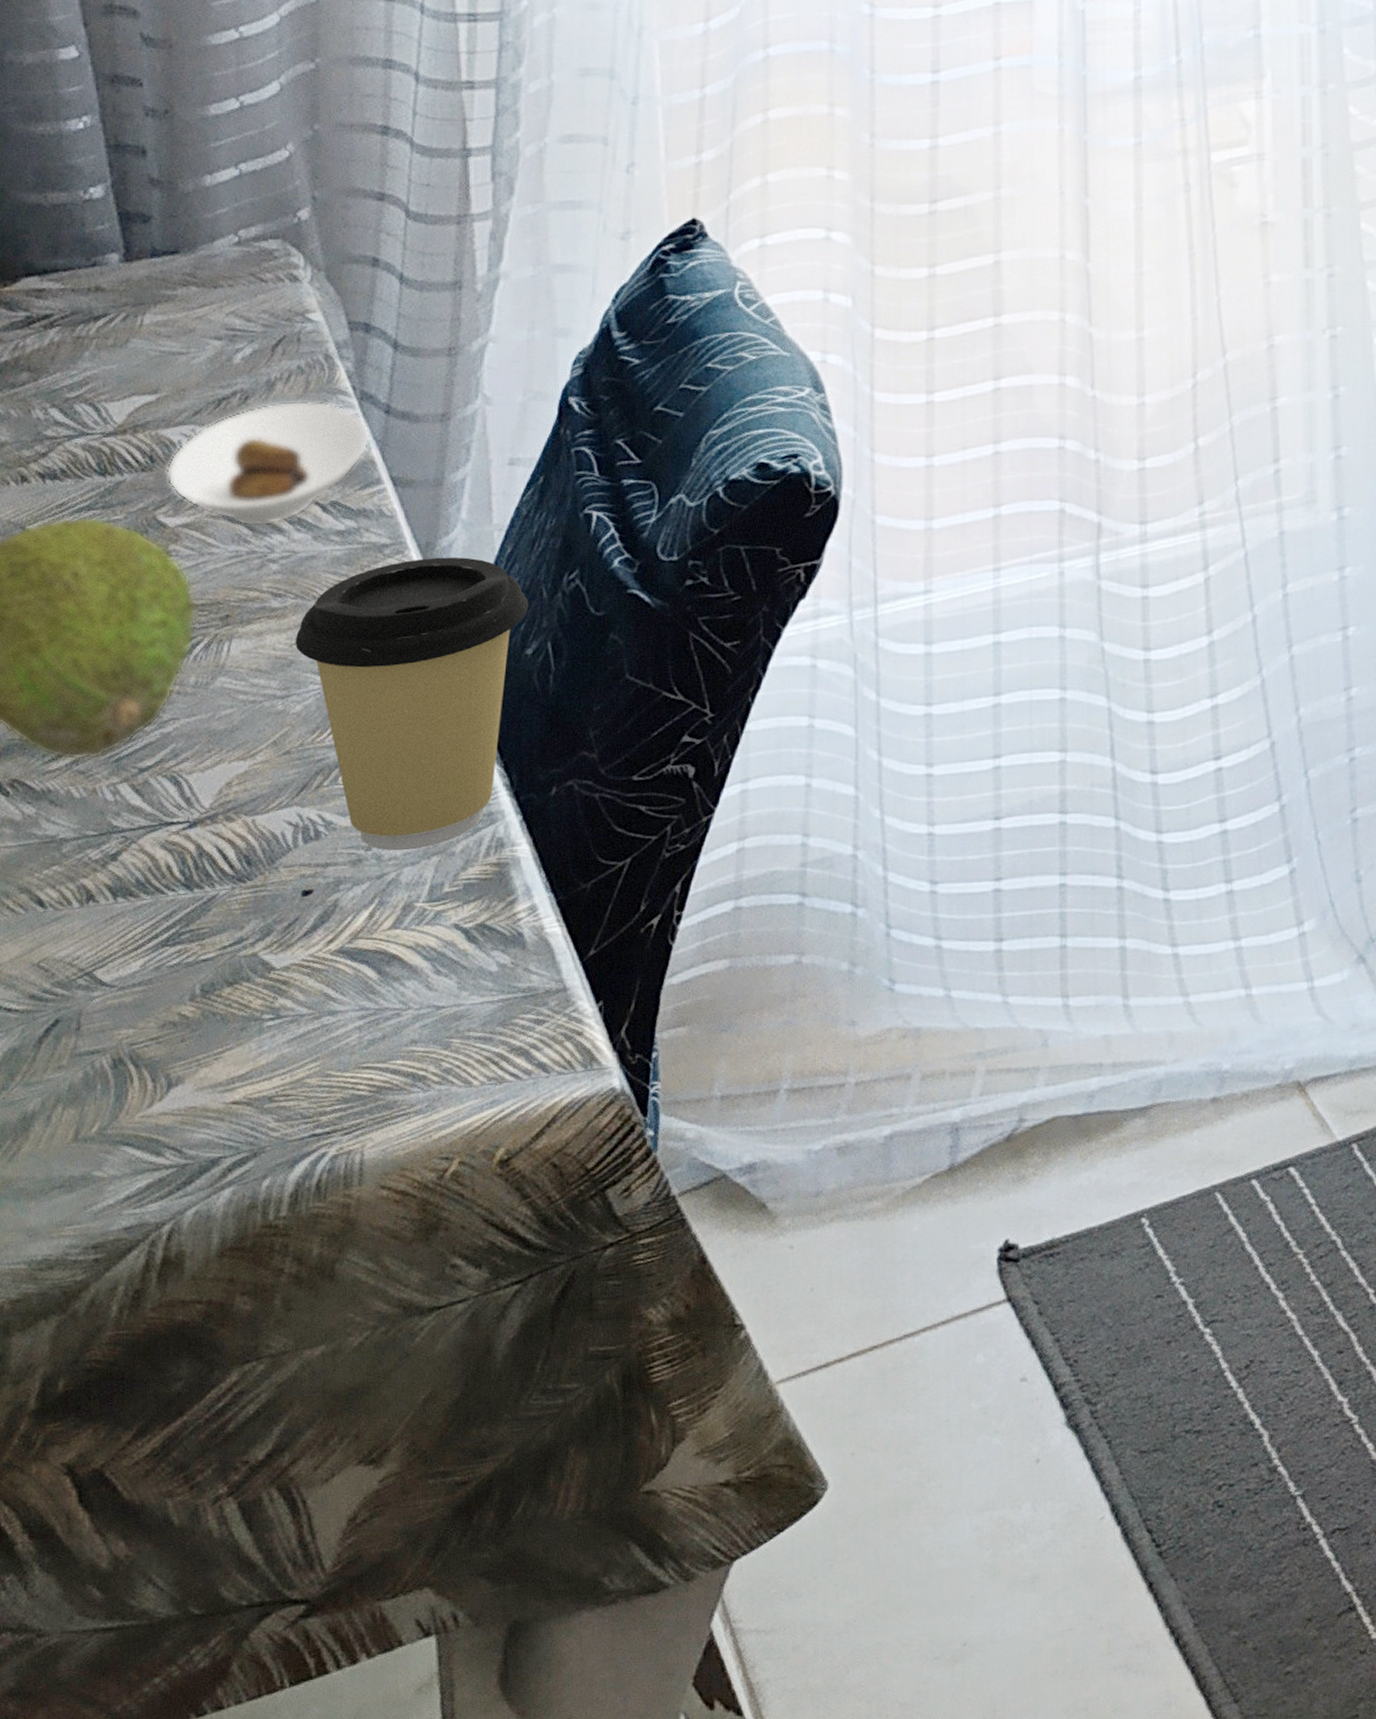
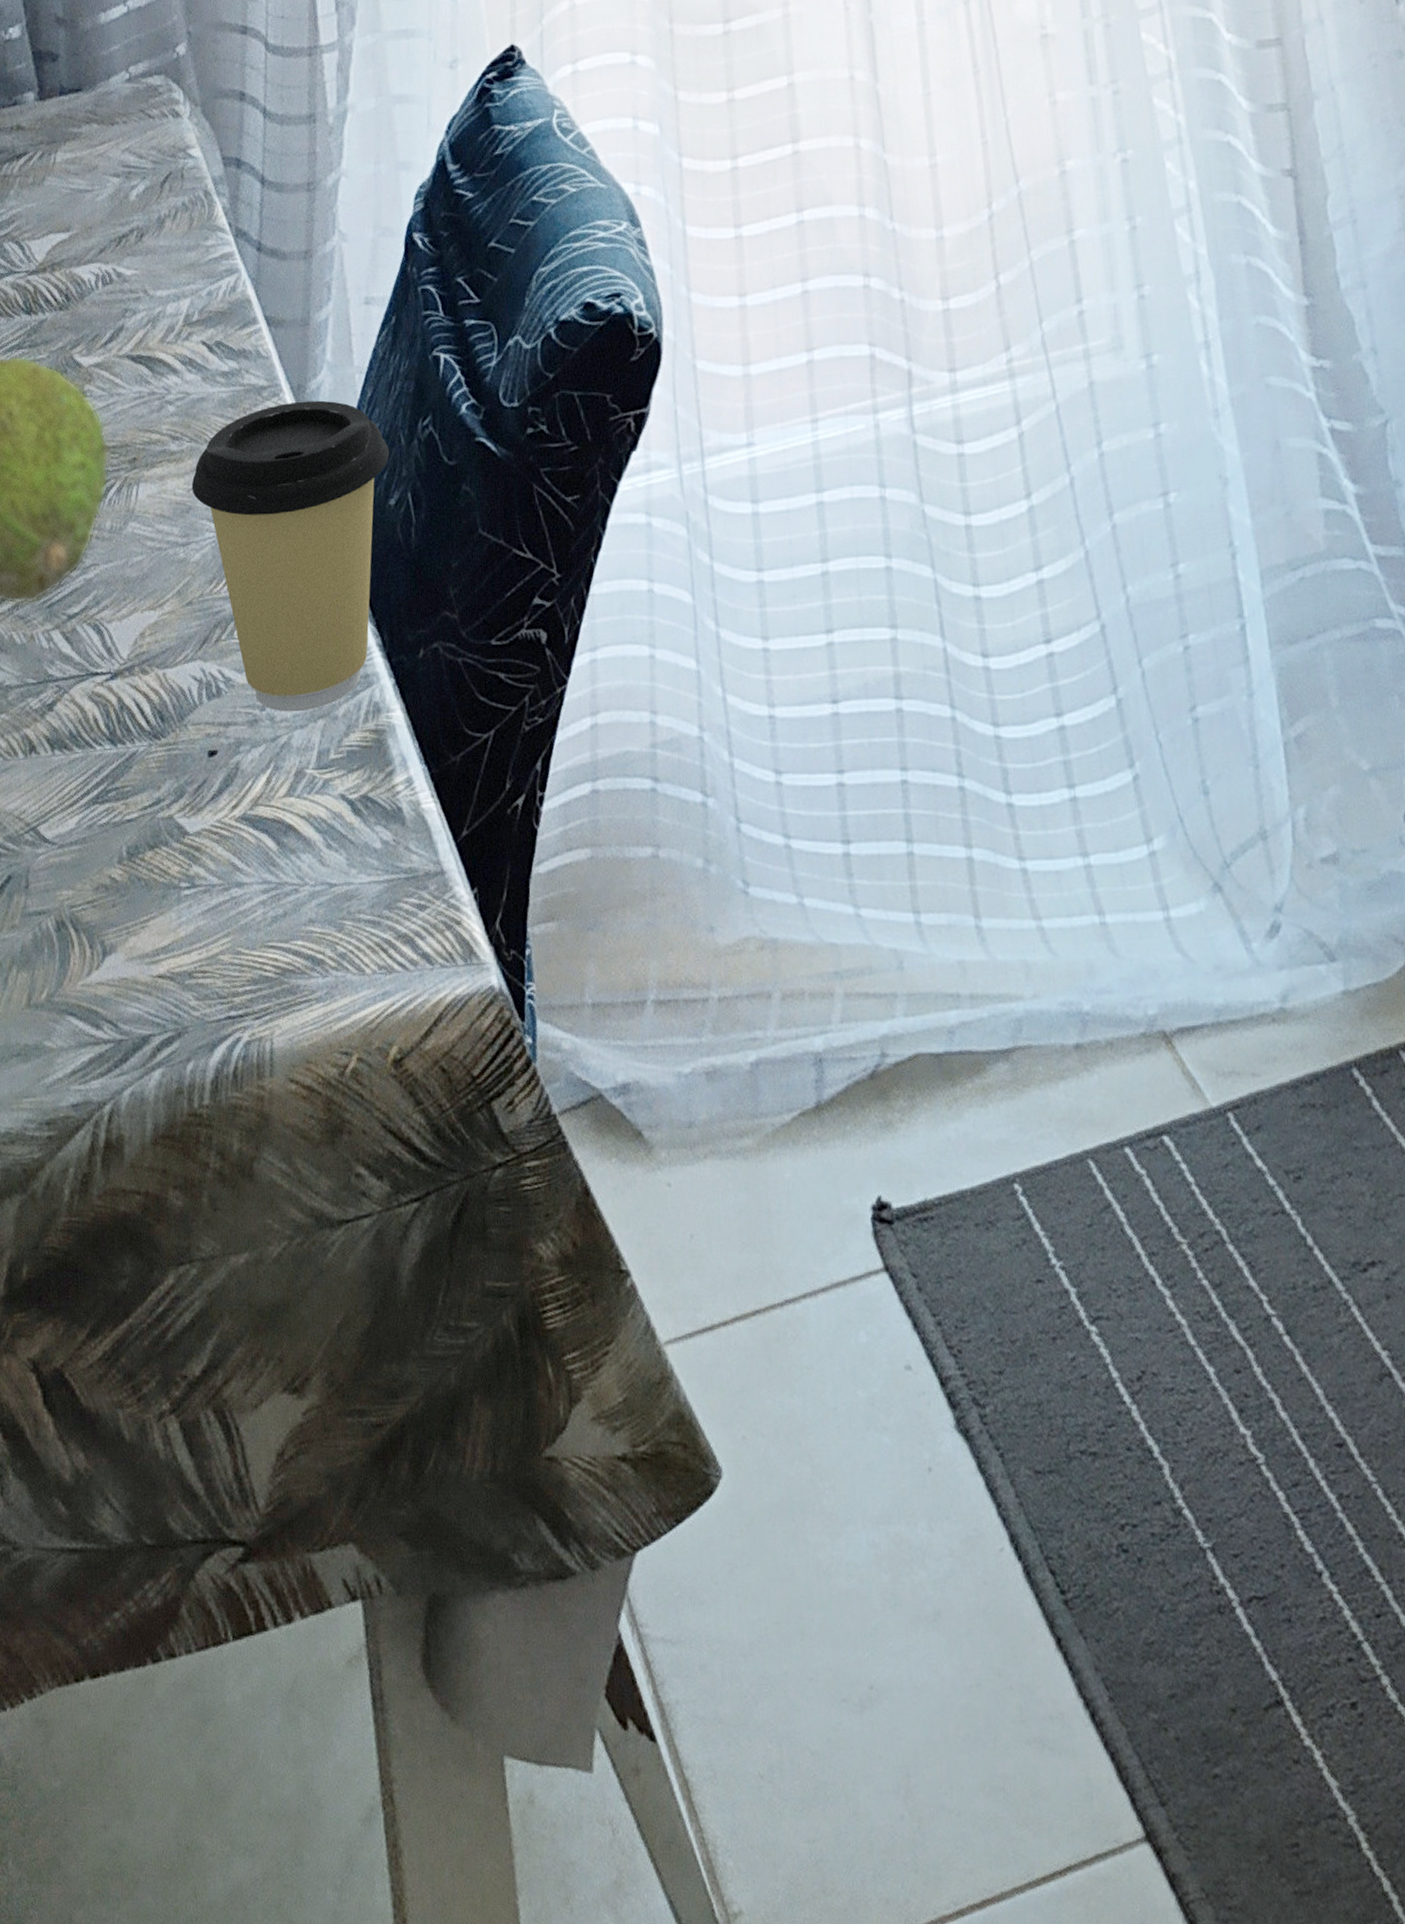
saucer: present [166,400,371,527] -> none [79,238,246,367]

